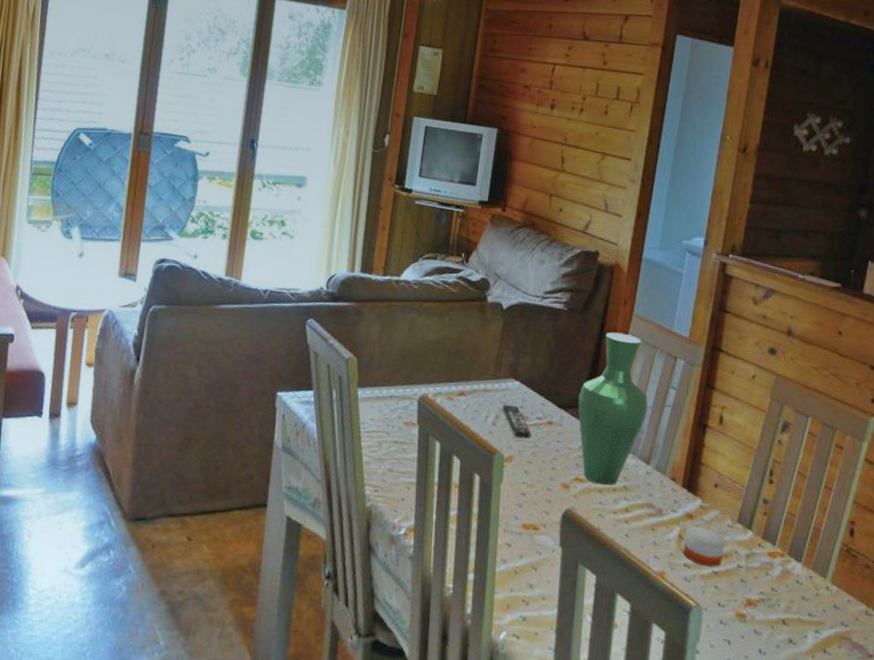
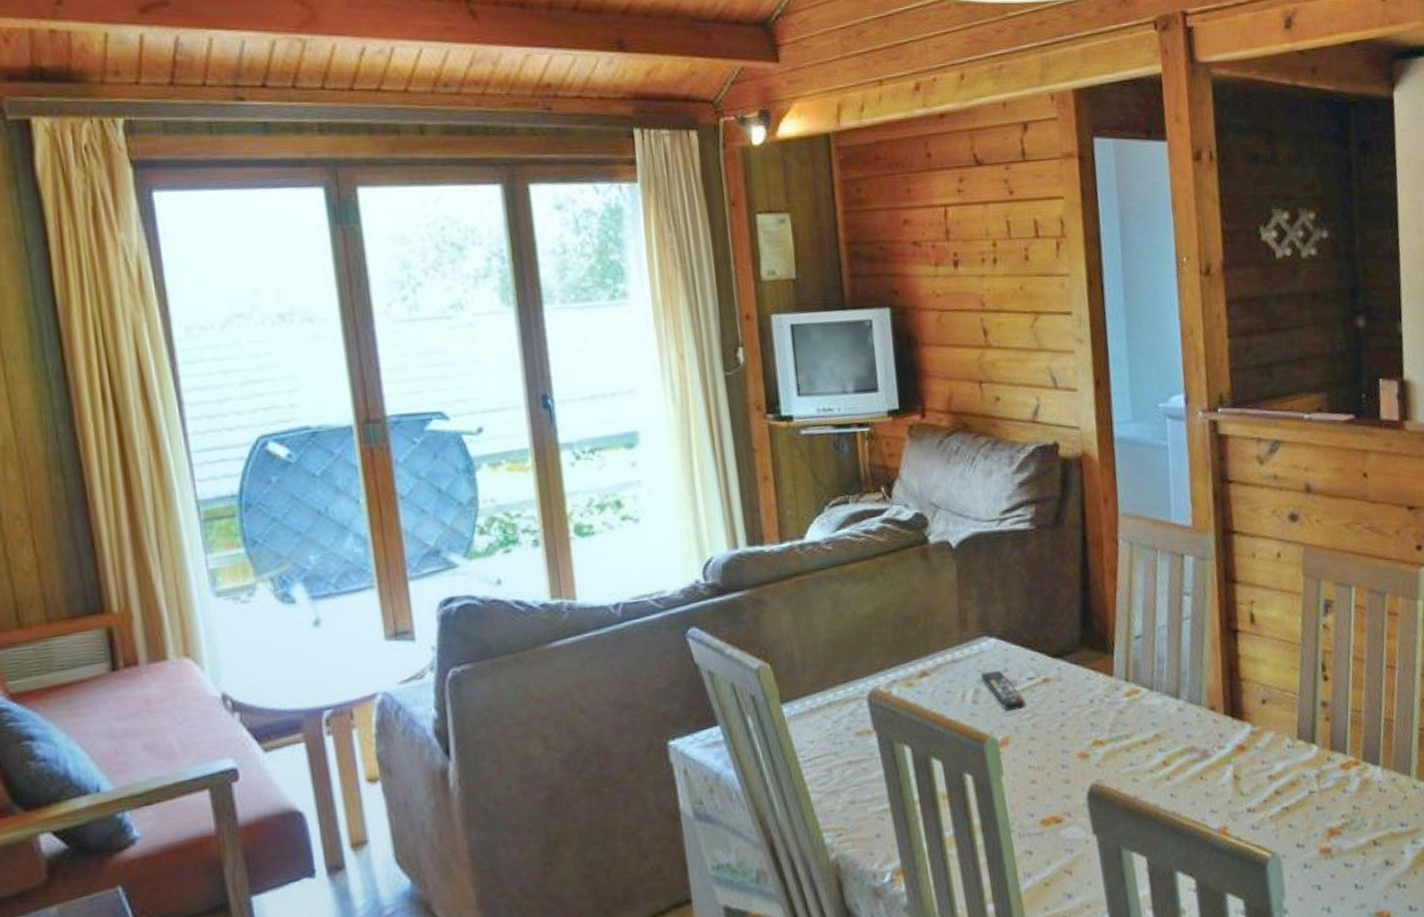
vase: present [578,332,648,485] -> none [1074,540,1163,741]
candle: present [683,526,726,567] -> none [1241,756,1290,805]

